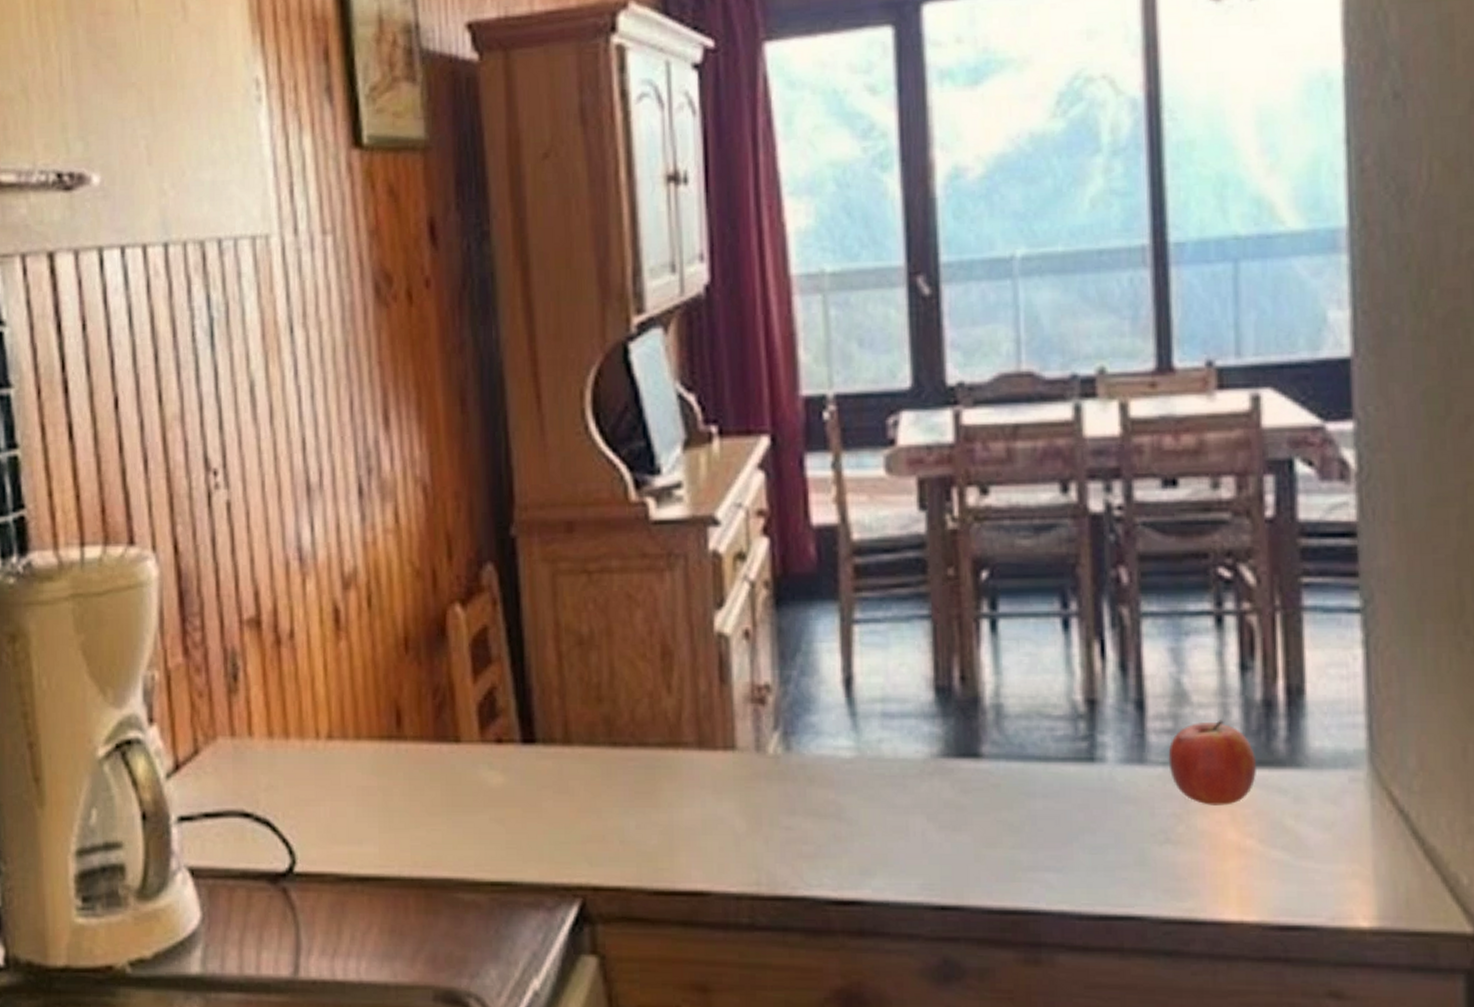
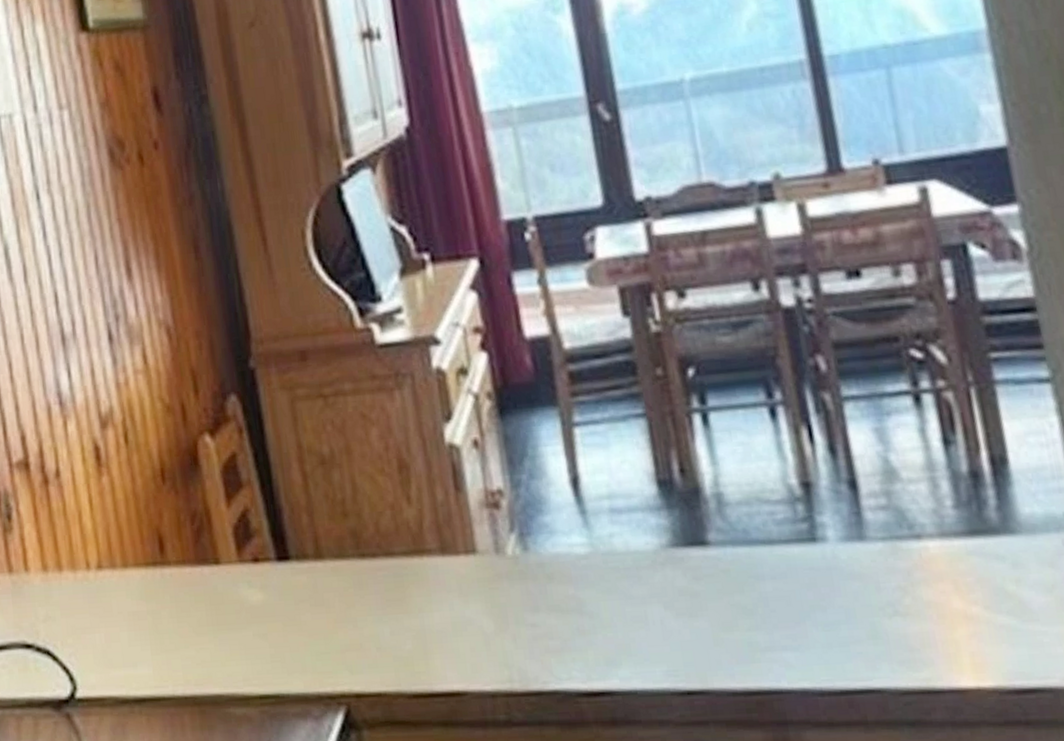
fruit: present [1168,720,1256,805] -> none [885,493,974,577]

